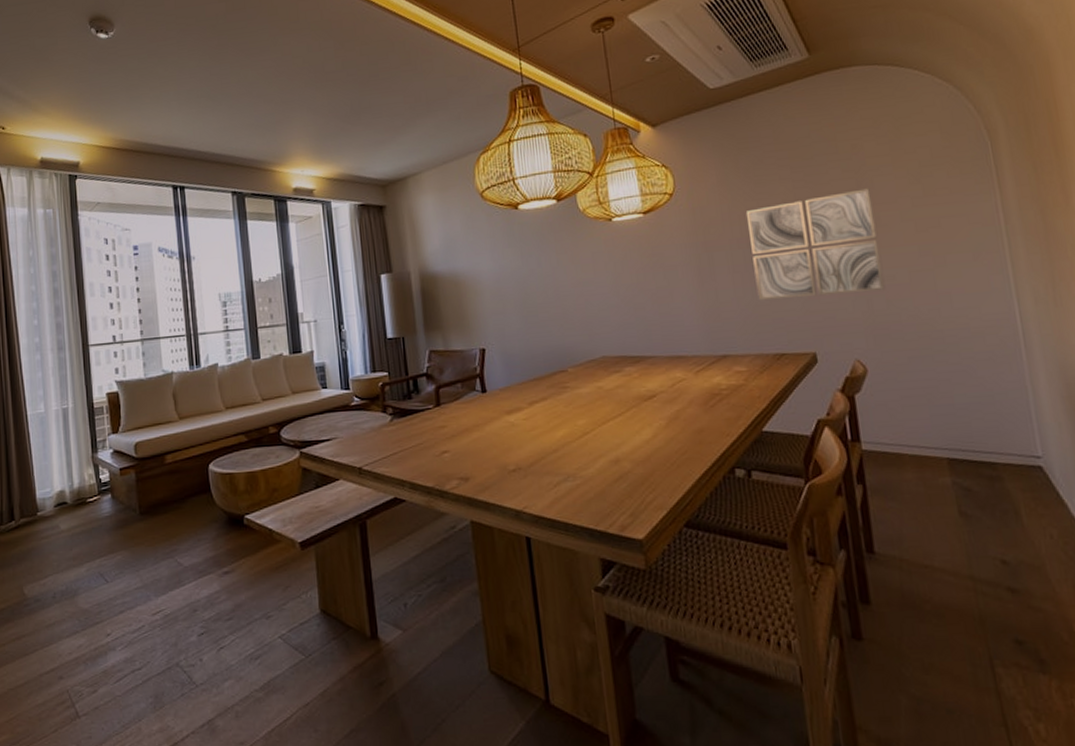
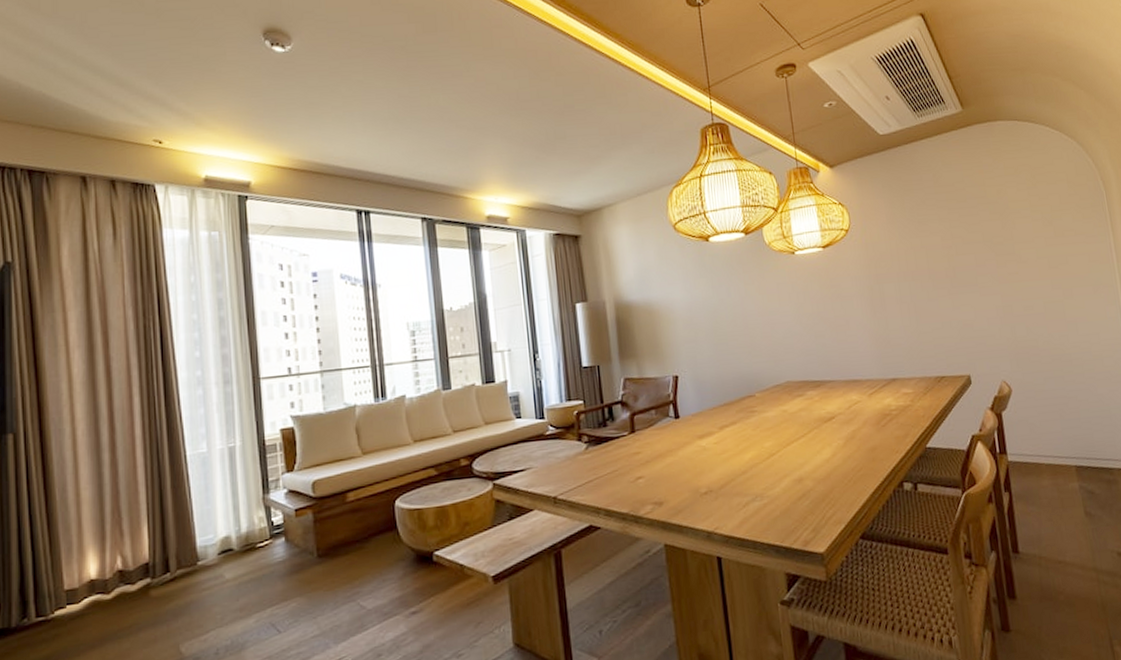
wall art: present [745,188,886,301] -> none [911,229,1026,329]

